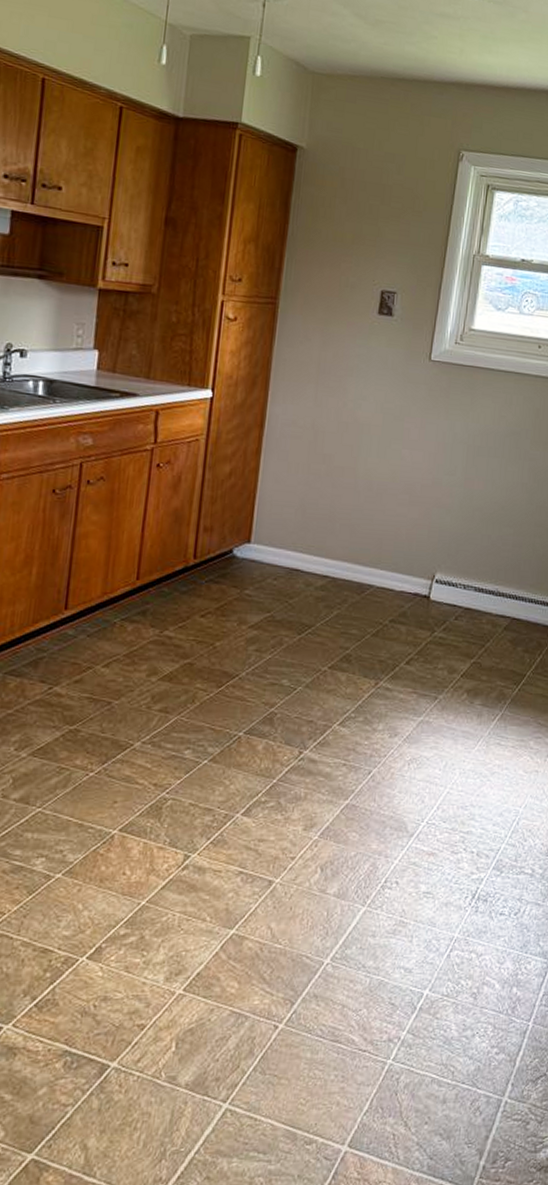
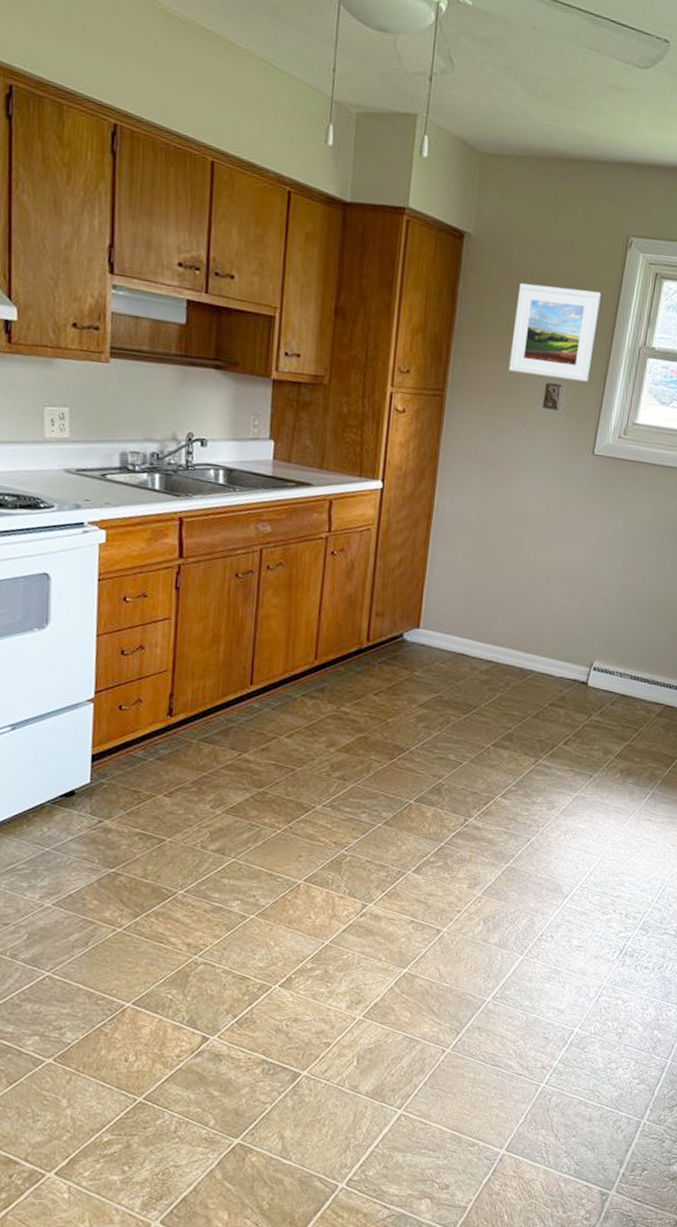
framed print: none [343,194,434,289] -> present [508,283,601,382]

